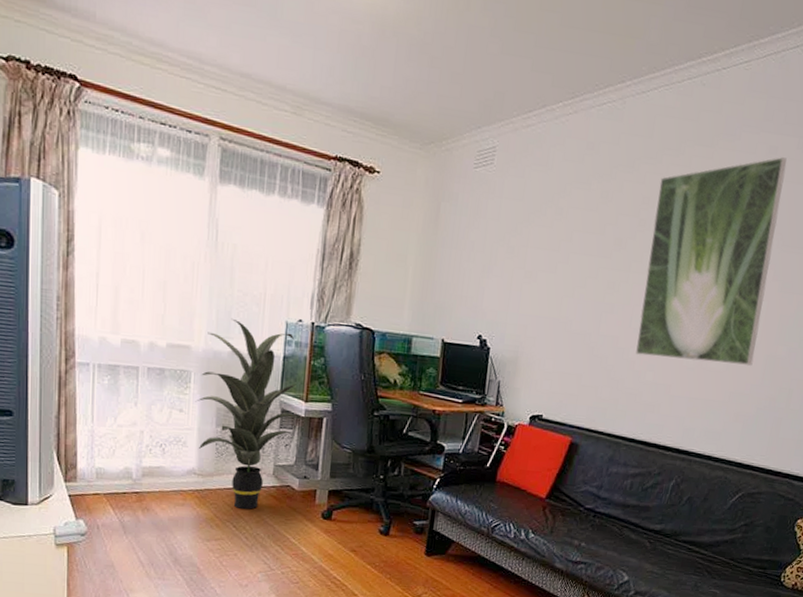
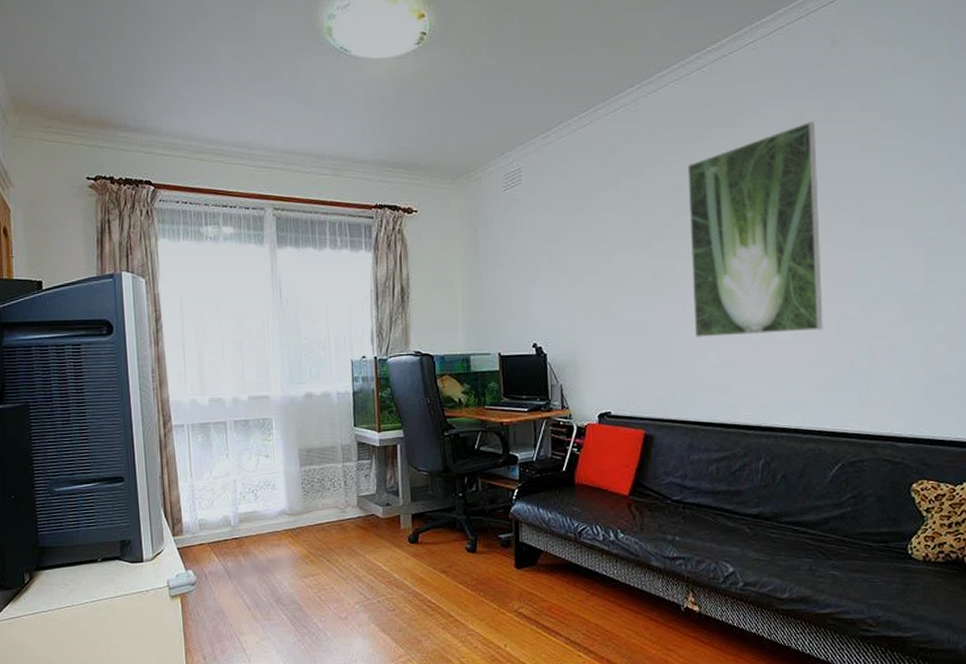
indoor plant: present [195,318,308,509] -> none [279,364,383,542]

